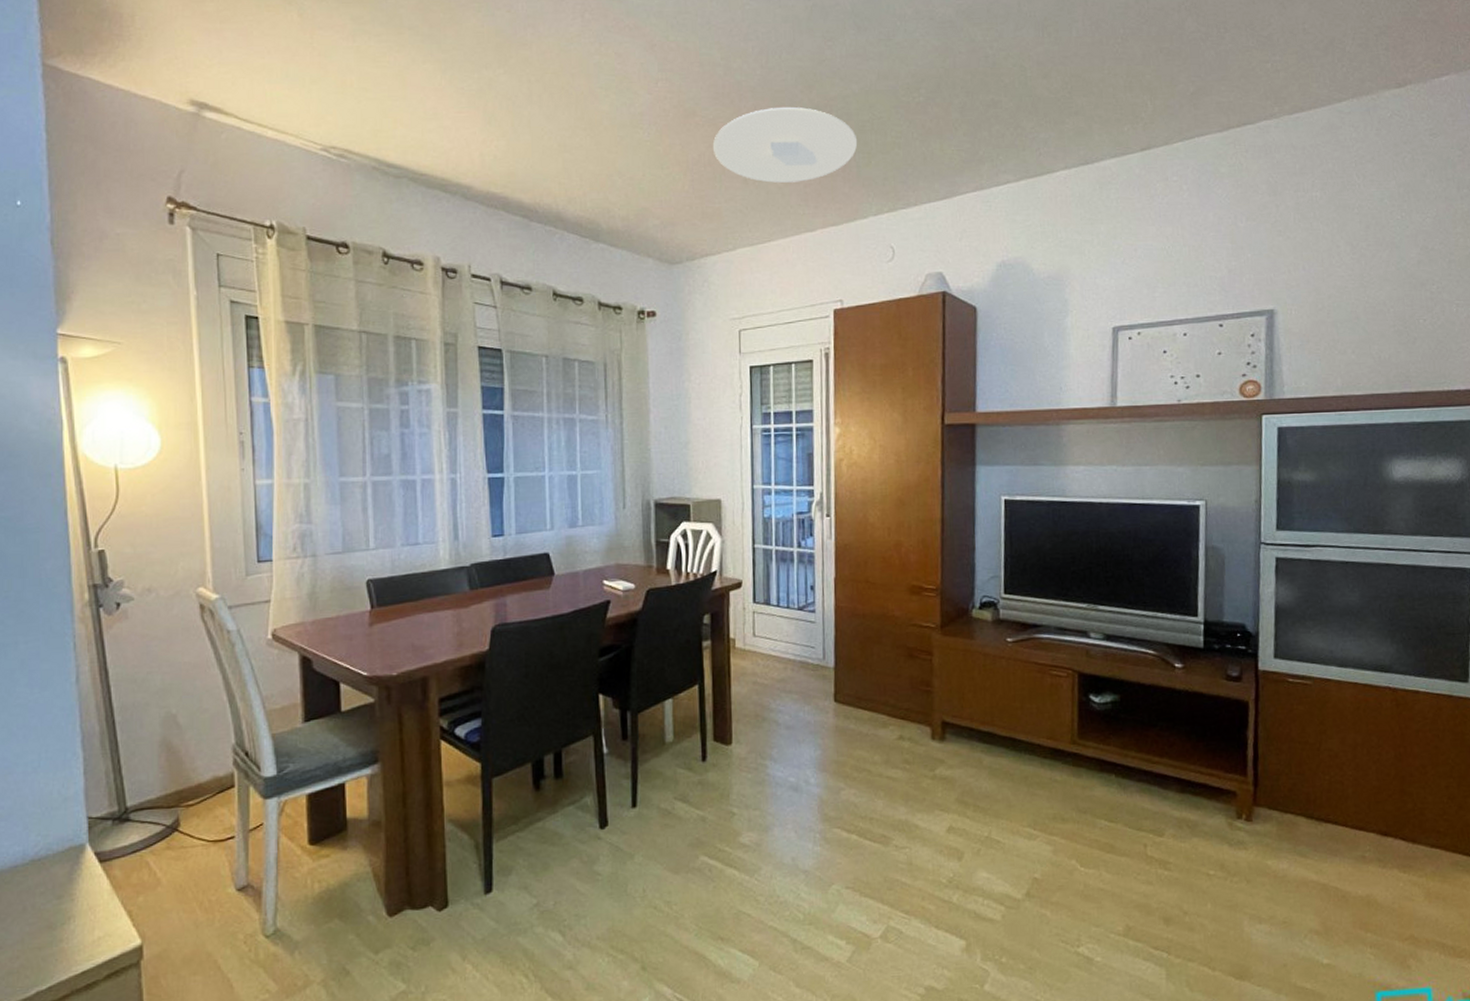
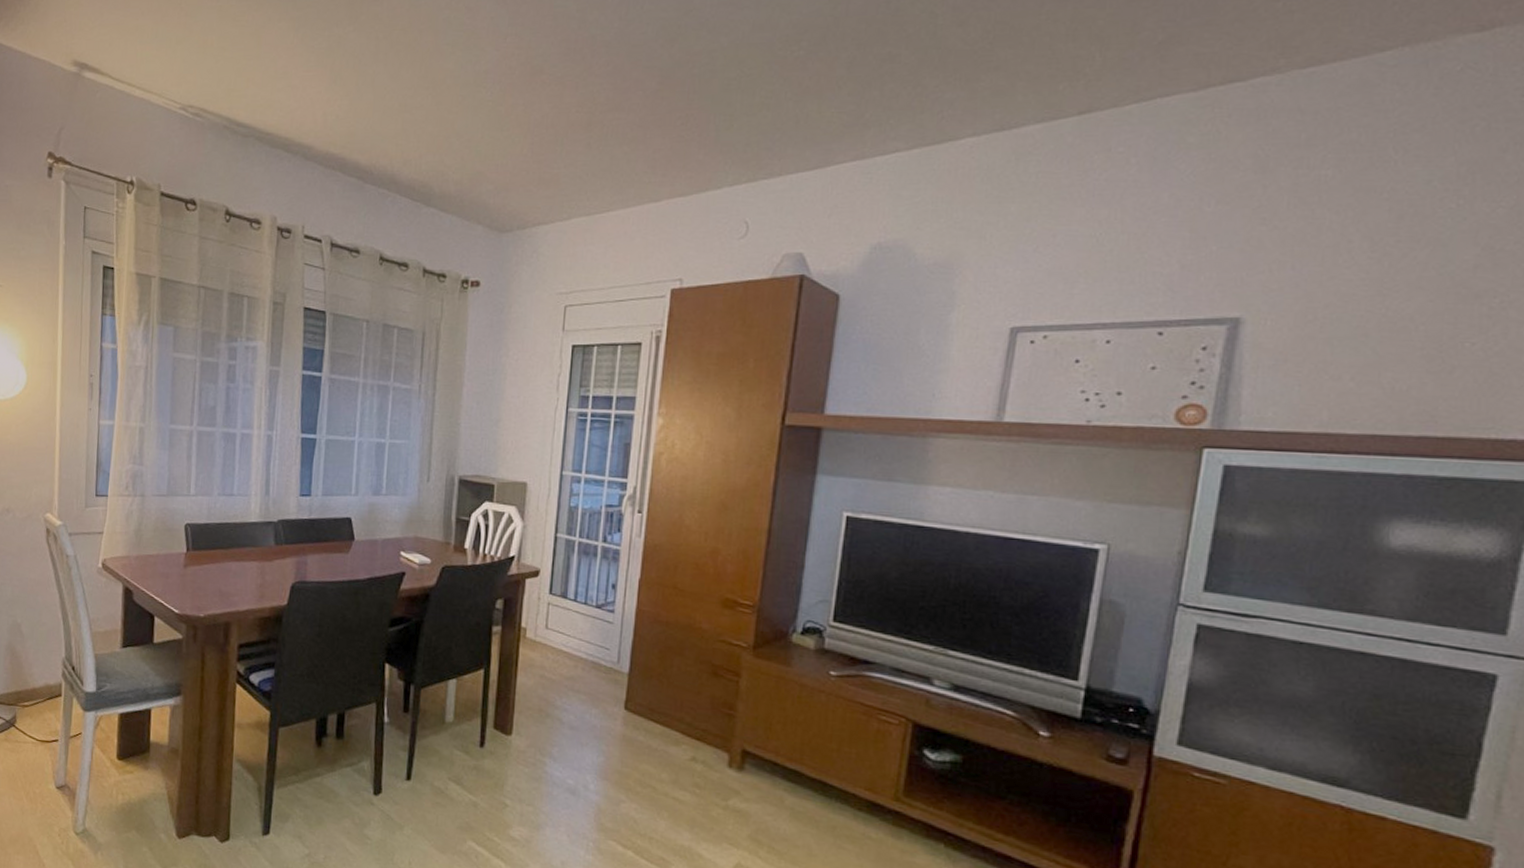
ceiling light: present [712,106,858,183] -> none [557,63,720,147]

